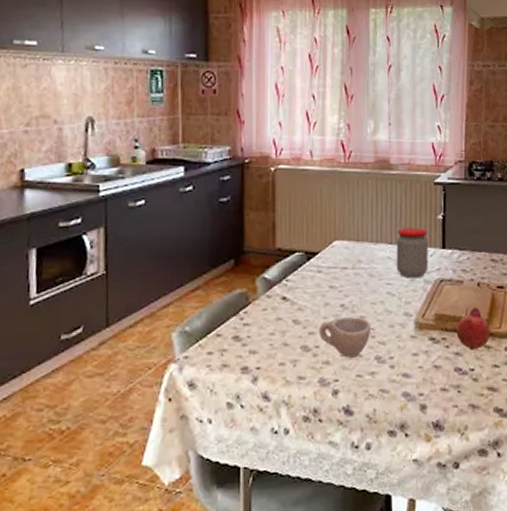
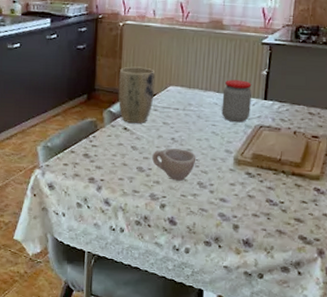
plant pot: none [273,220,317,290] -> present [118,66,156,123]
fruit: present [456,307,490,351] -> none [270,151,302,187]

